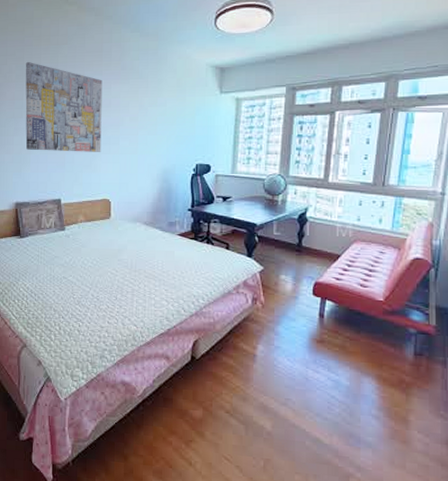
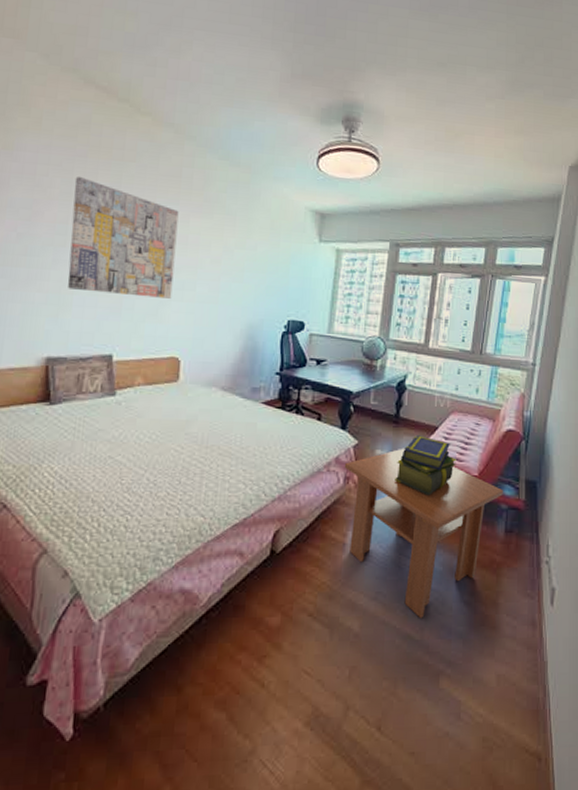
coffee table: none [251,274,411,426] -> present [344,448,503,618]
stack of books: none [299,262,360,318] -> present [395,435,456,496]

